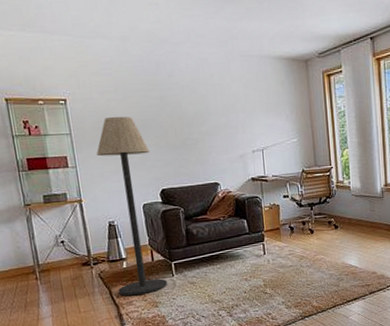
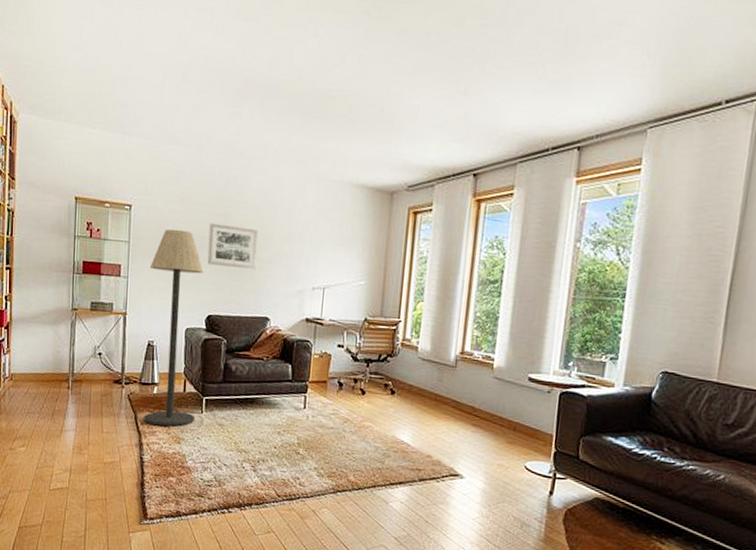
wall art: none [147,106,198,144] -> present [207,223,258,270]

